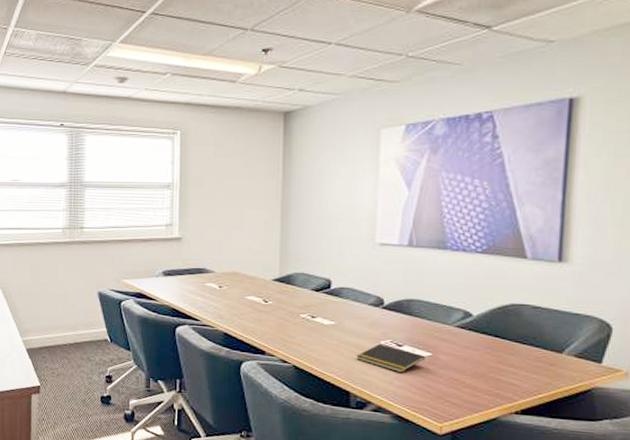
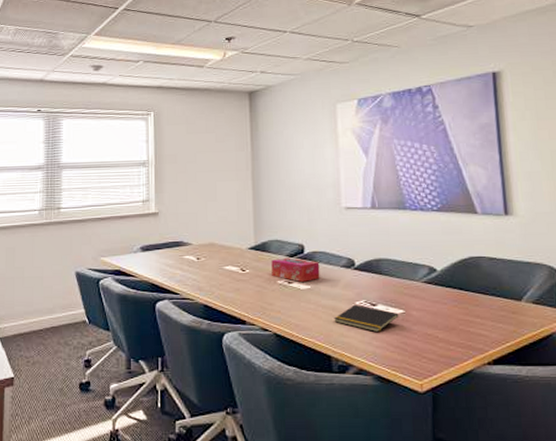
tissue box: none [295,291,346,317] -> present [271,257,320,282]

